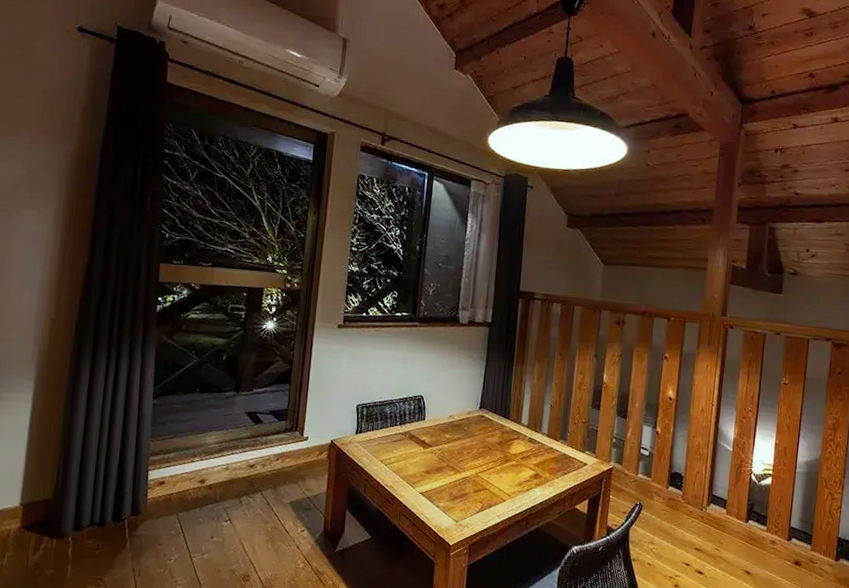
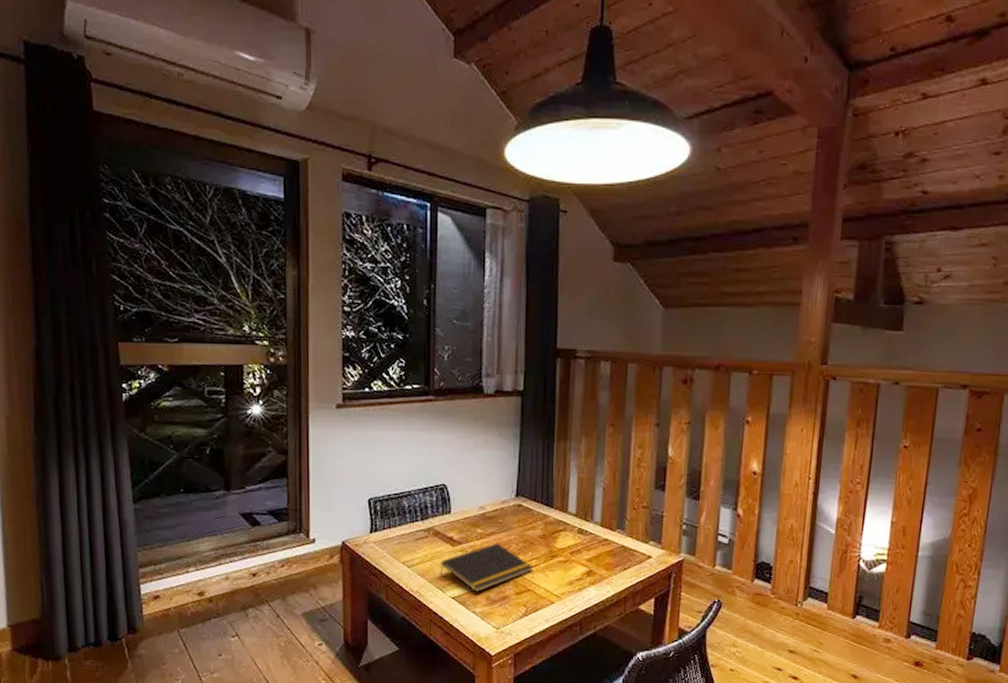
notepad: none [411,447,491,489] -> present [439,543,534,592]

